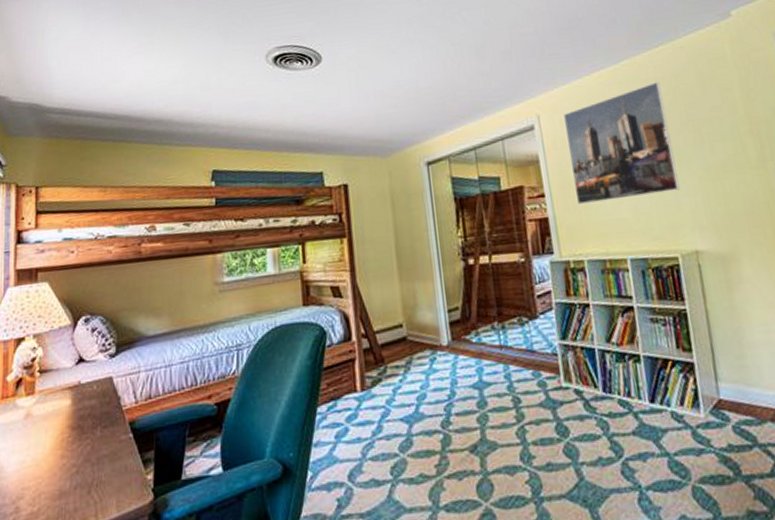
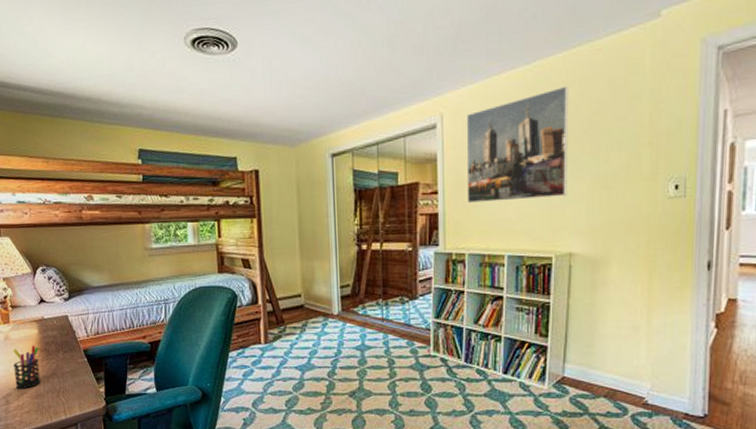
pen holder: none [31,421,70,489] -> present [13,345,41,390]

